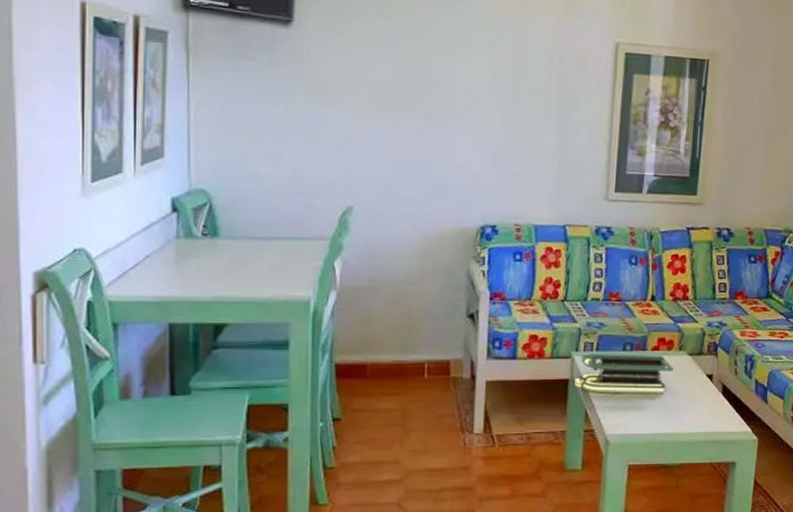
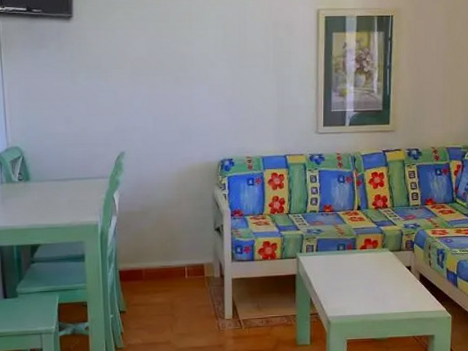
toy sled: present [573,354,674,394] -> none [300,252,380,285]

